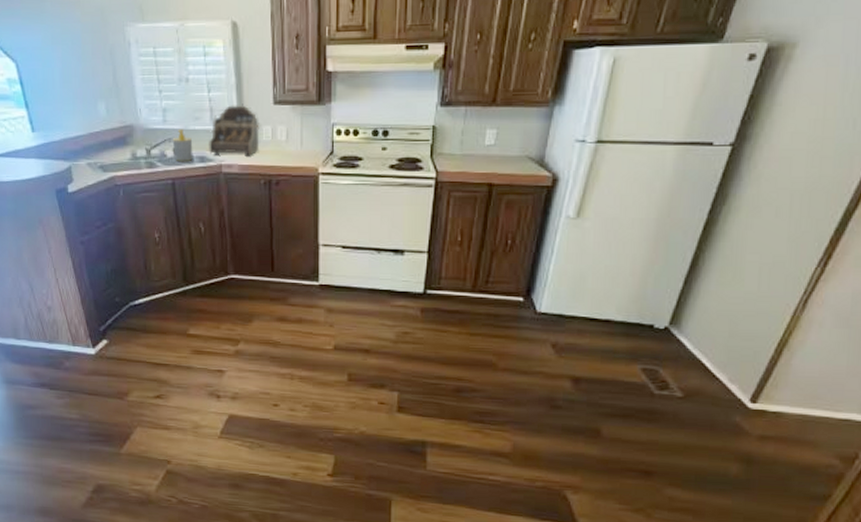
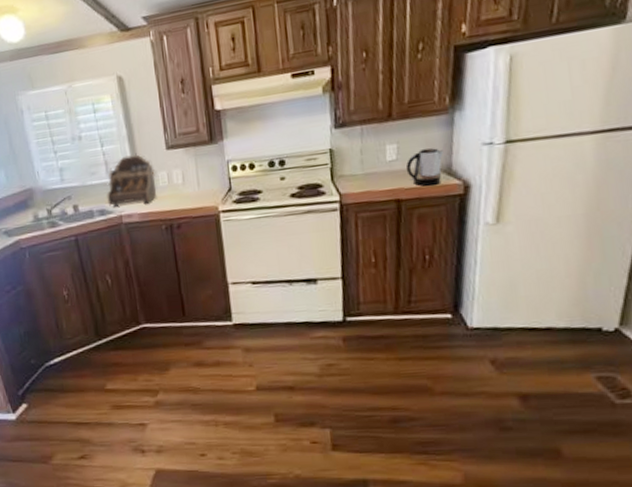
soap bottle: present [172,128,193,163] -> none [71,185,93,218]
kettle: none [501,137,538,175] -> present [405,147,443,187]

